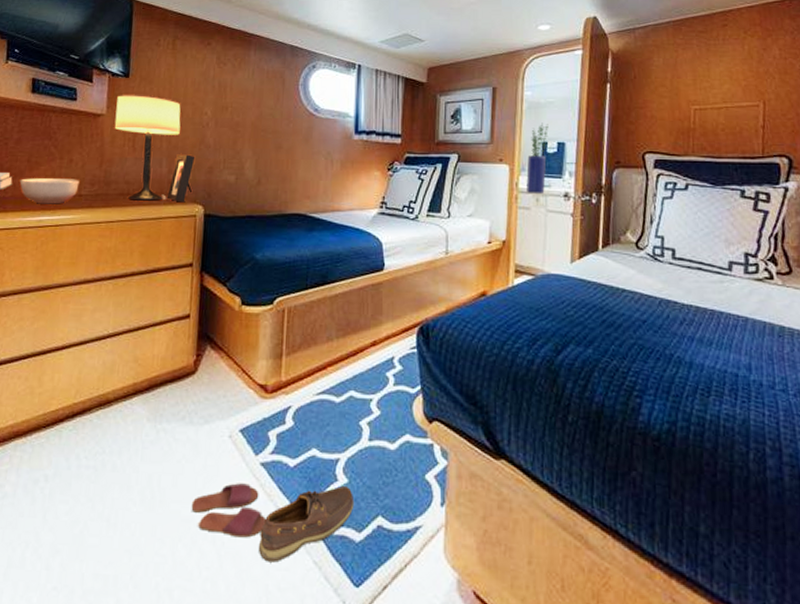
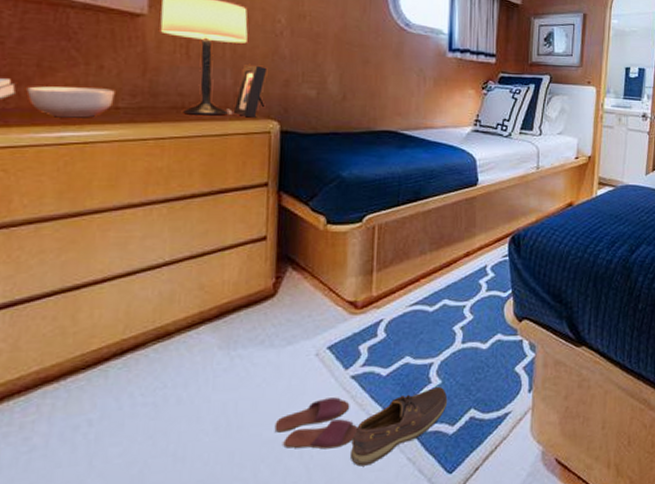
vase: present [526,122,549,195] -> none [611,49,631,115]

